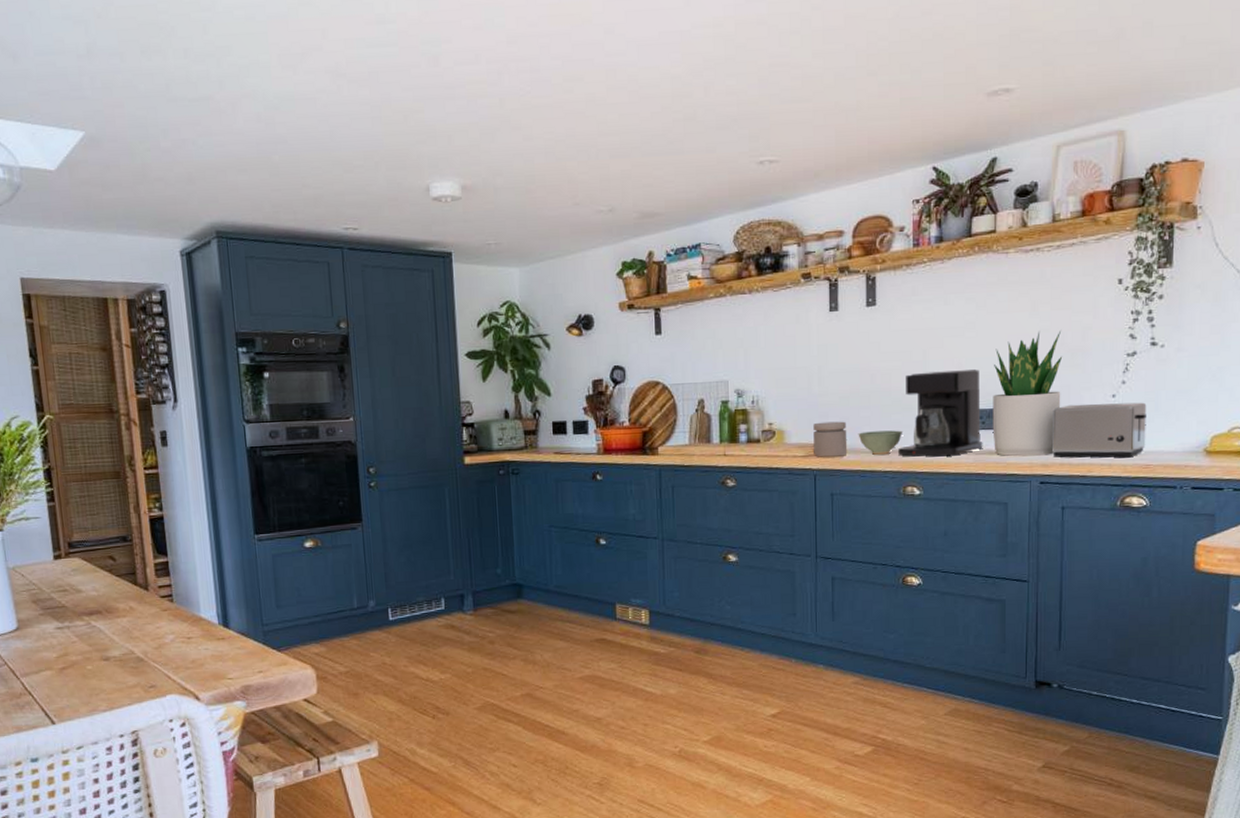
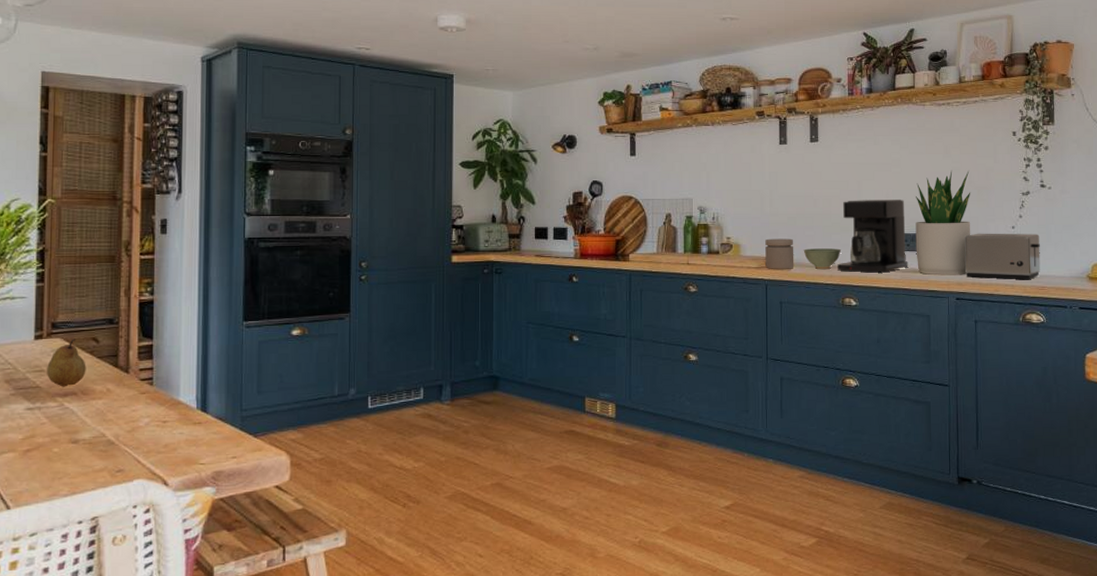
fruit: none [69,557,108,606] -> present [46,339,86,387]

